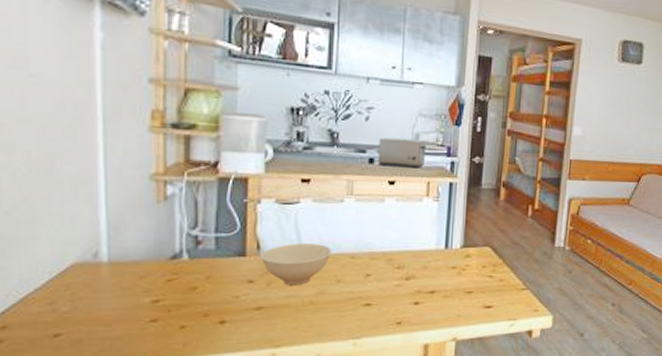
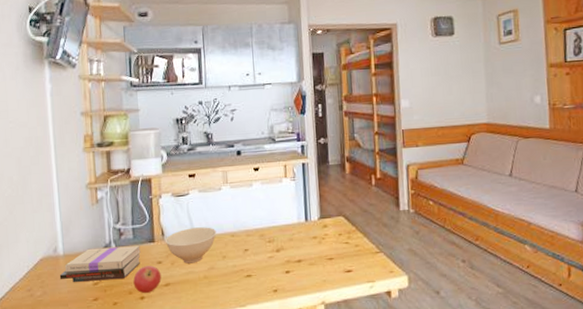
books: none [100,257,225,298] -> present [59,246,141,282]
fruit: none [211,284,252,318] -> present [133,265,162,294]
toaster: present [378,137,427,168] -> none [242,130,281,157]

